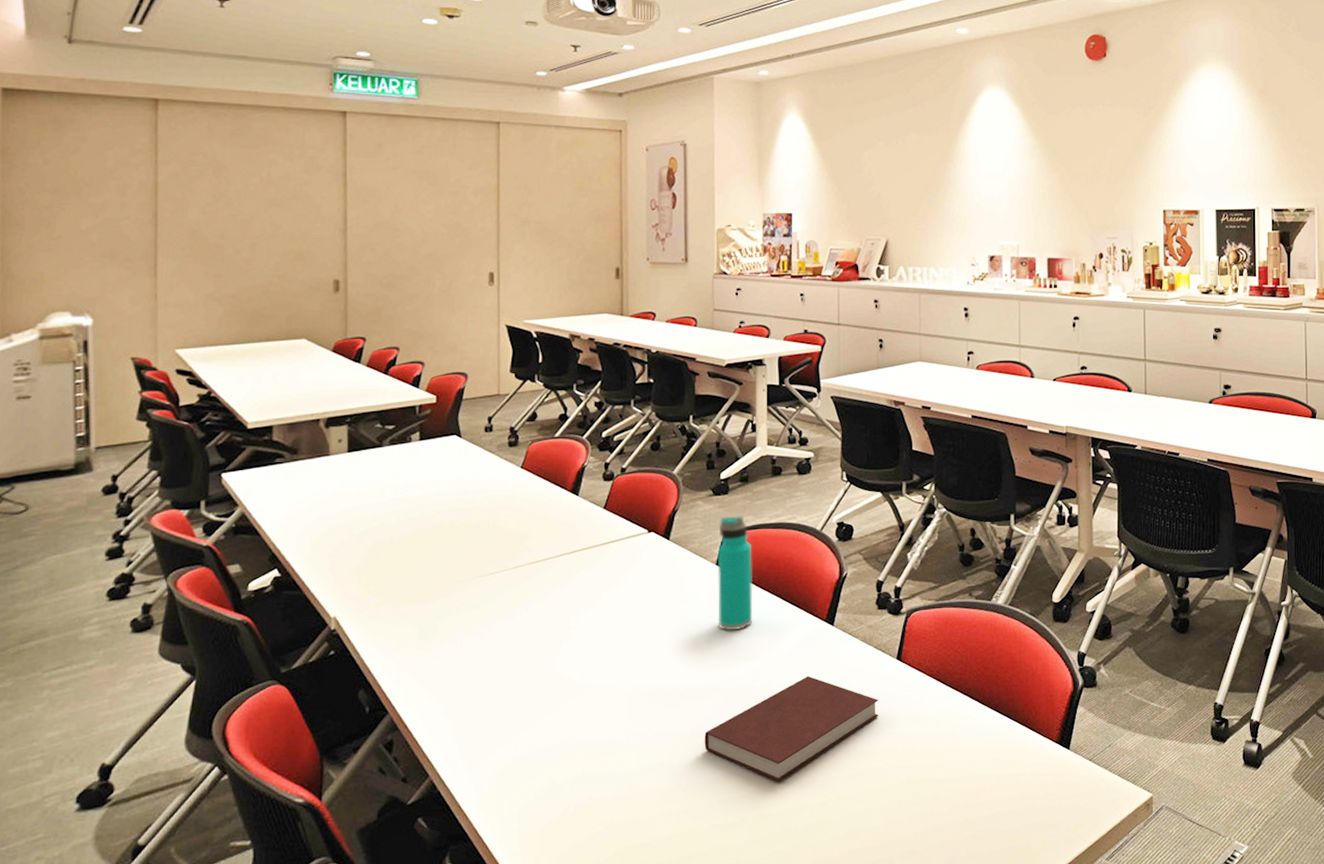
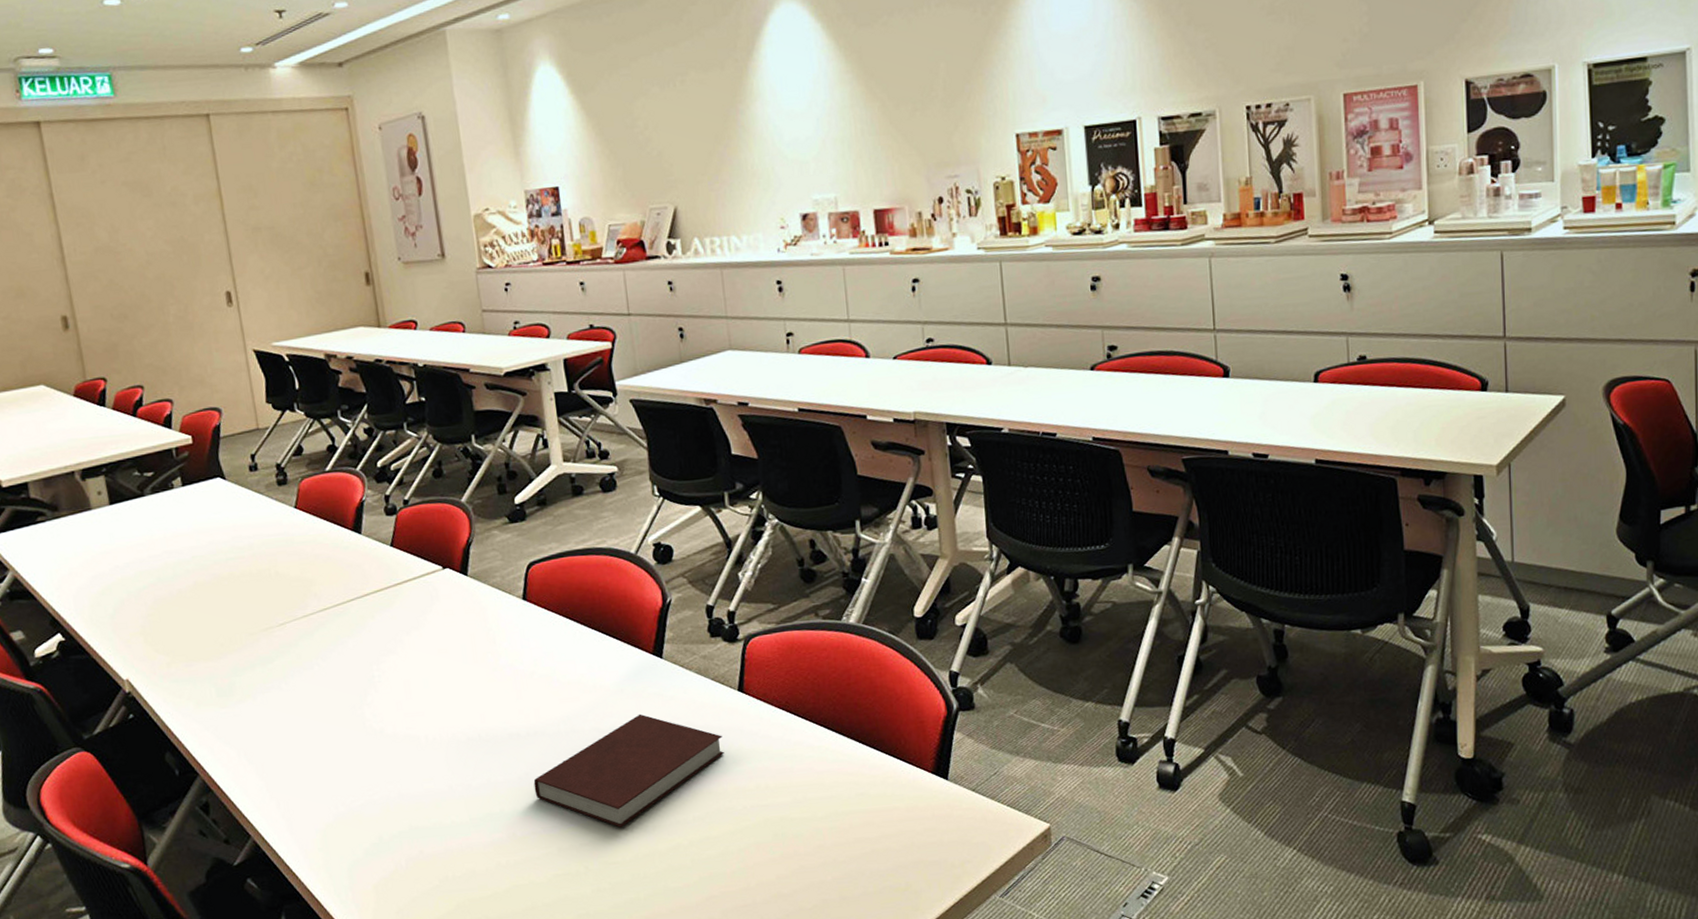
water bottle: present [717,516,753,630] -> none [520,543,571,670]

